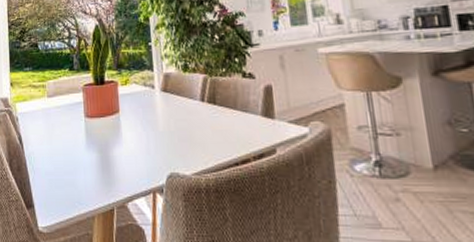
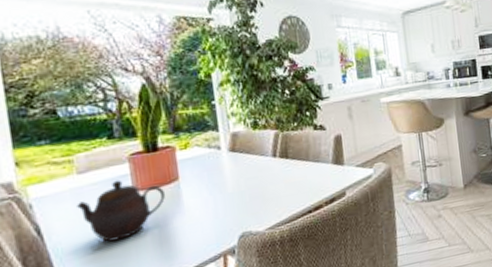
teapot: none [46,106,108,159] -> present [76,179,165,242]

